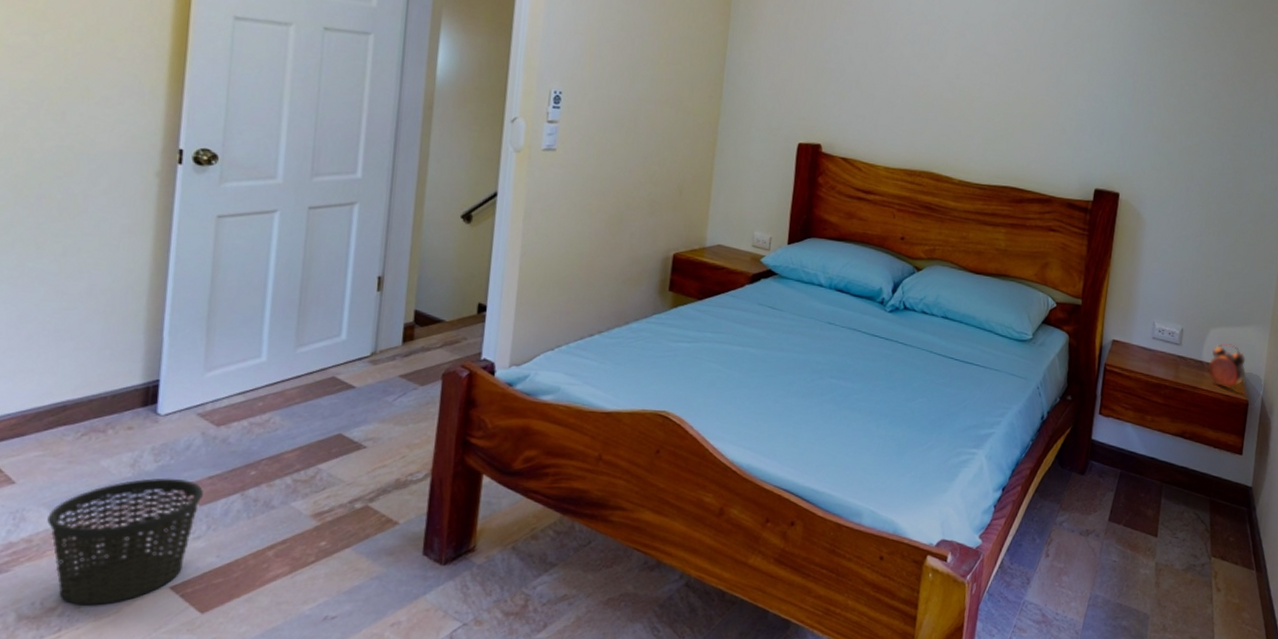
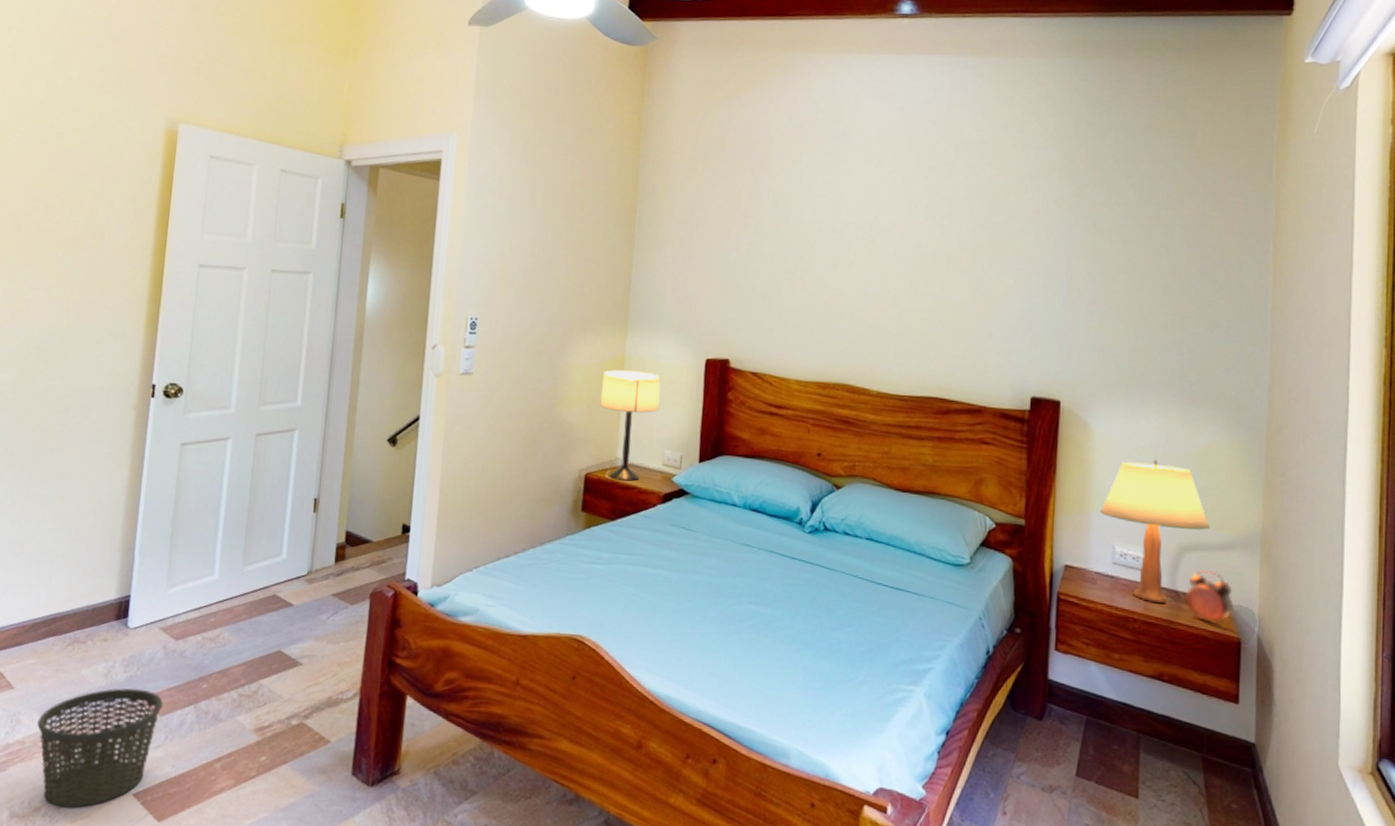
table lamp: none [690,150,753,263] -> present [600,369,661,482]
table lamp: none [1145,246,1234,373] -> present [1100,458,1211,604]

